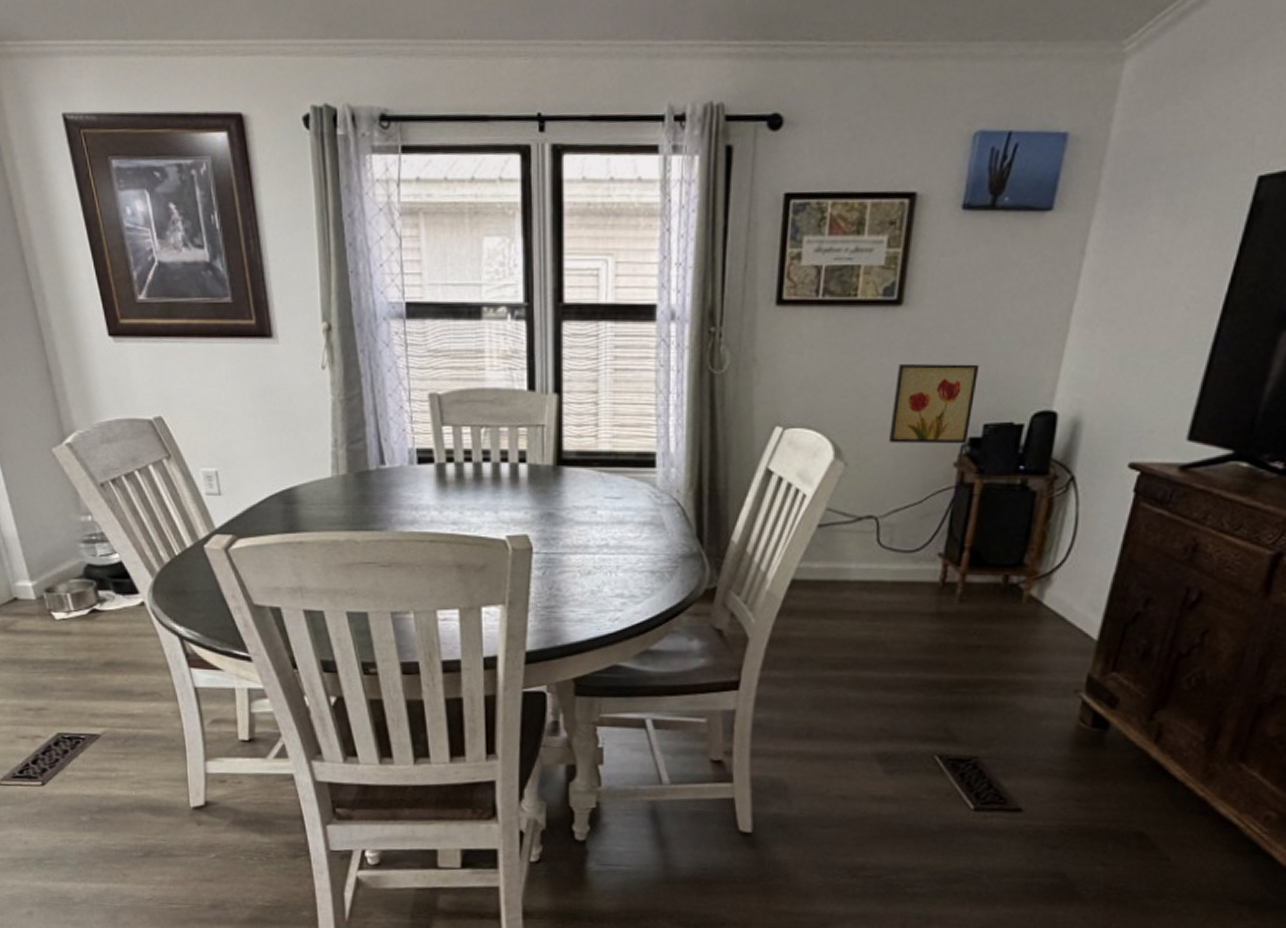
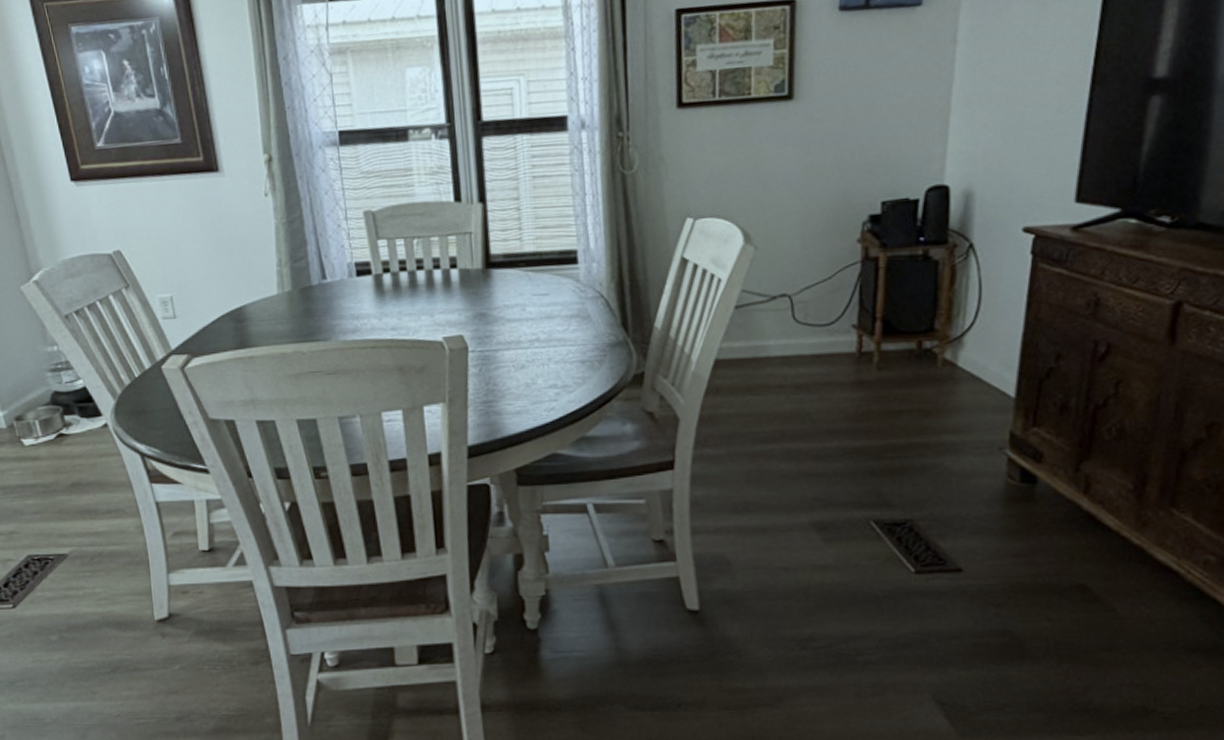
wall art: present [889,364,980,444] -> none [793,147,872,225]

